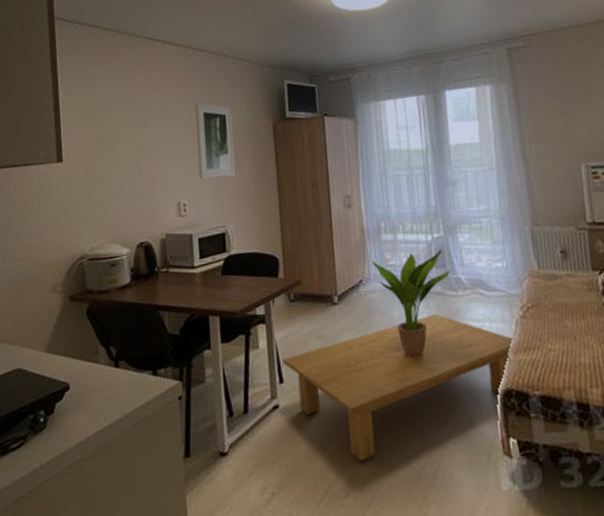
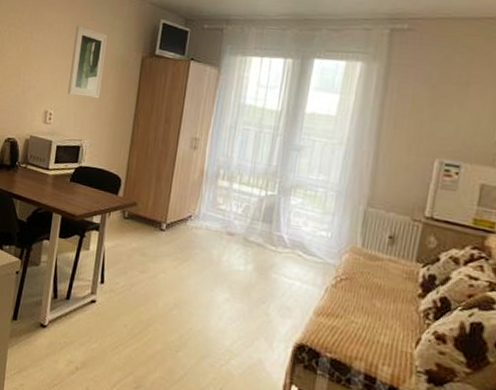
coffee table: present [283,314,516,461] -> none [107,261,322,365]
potted plant: present [372,250,450,357] -> none [204,201,275,295]

